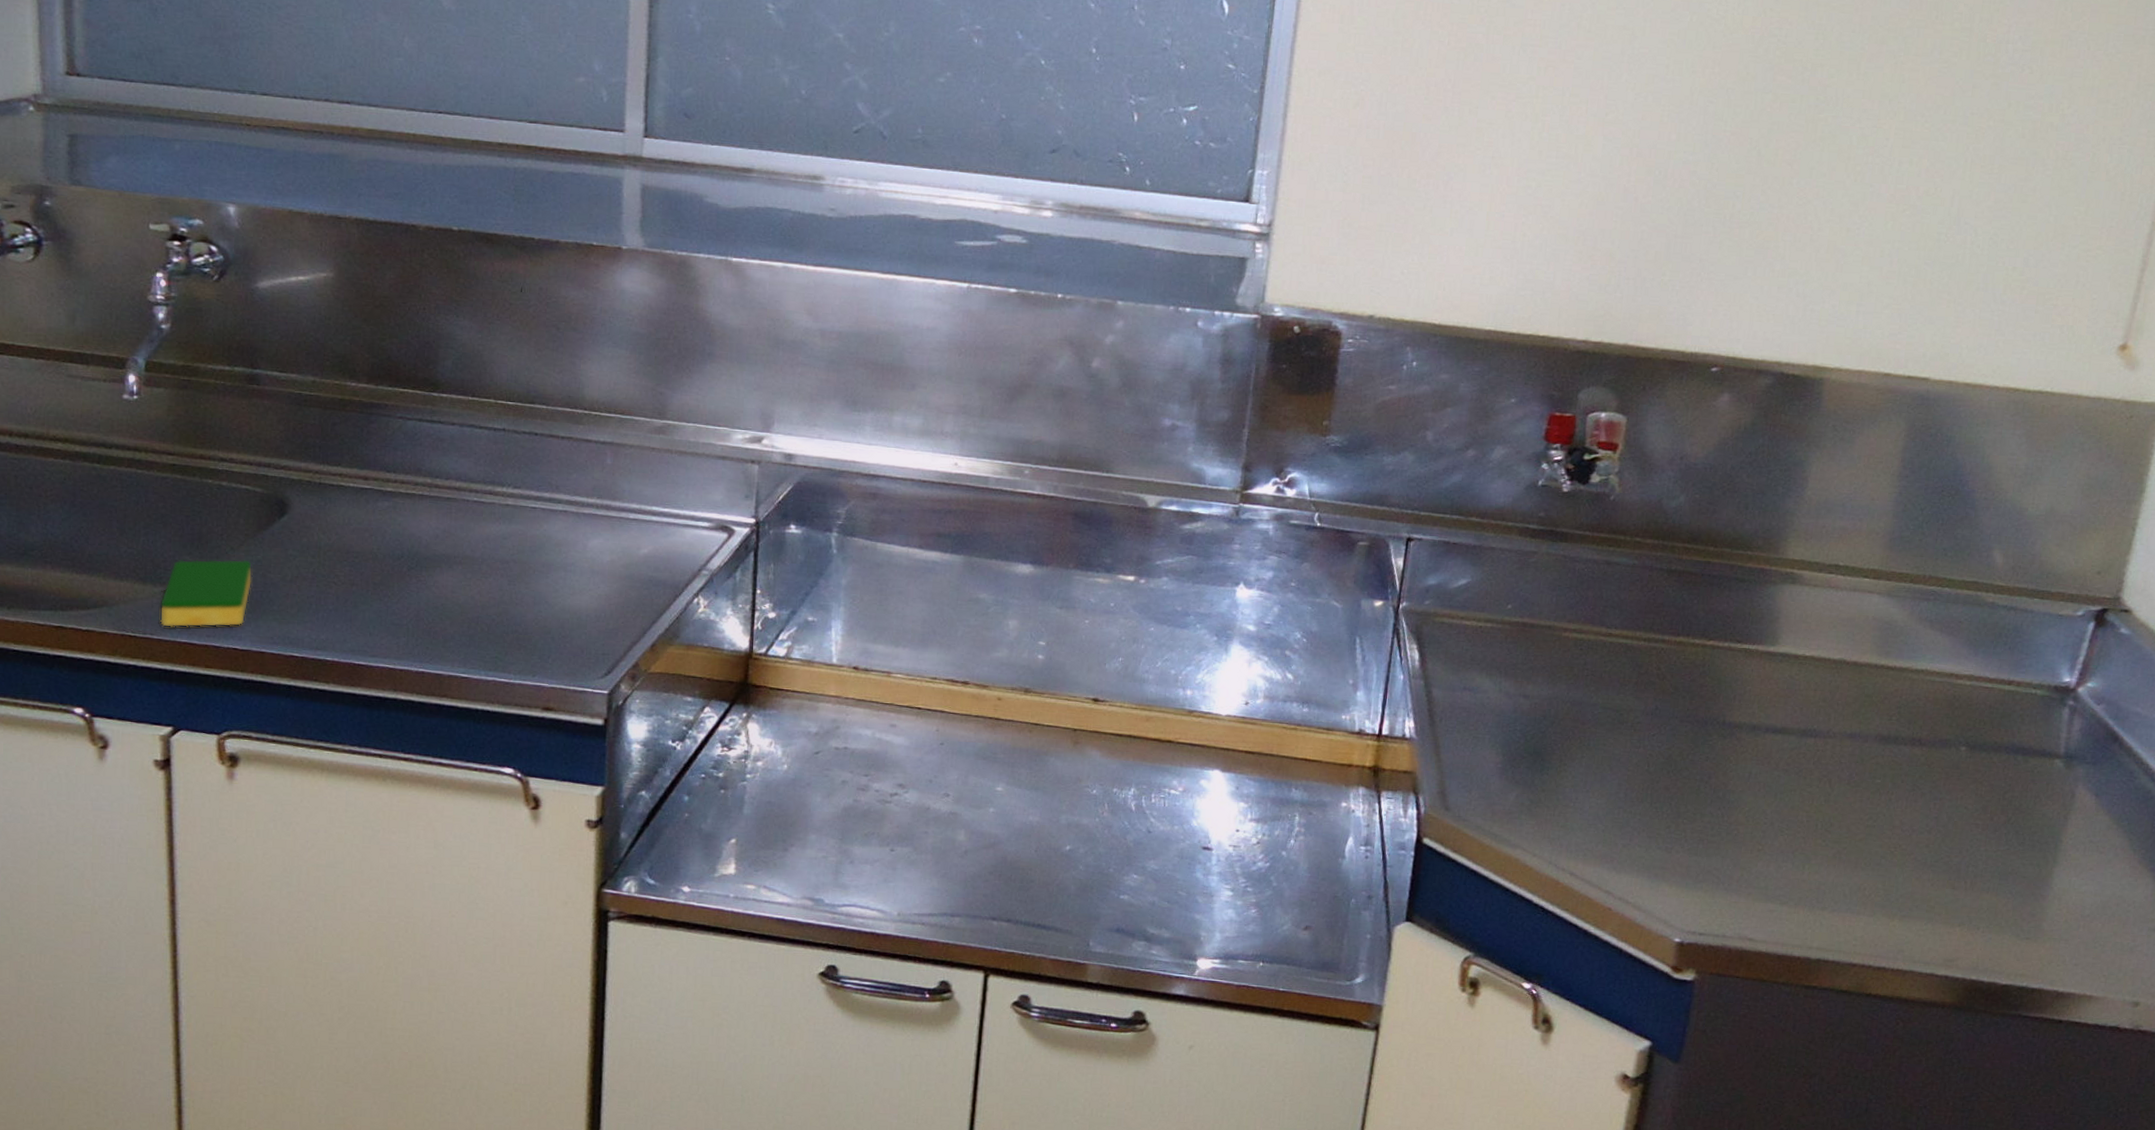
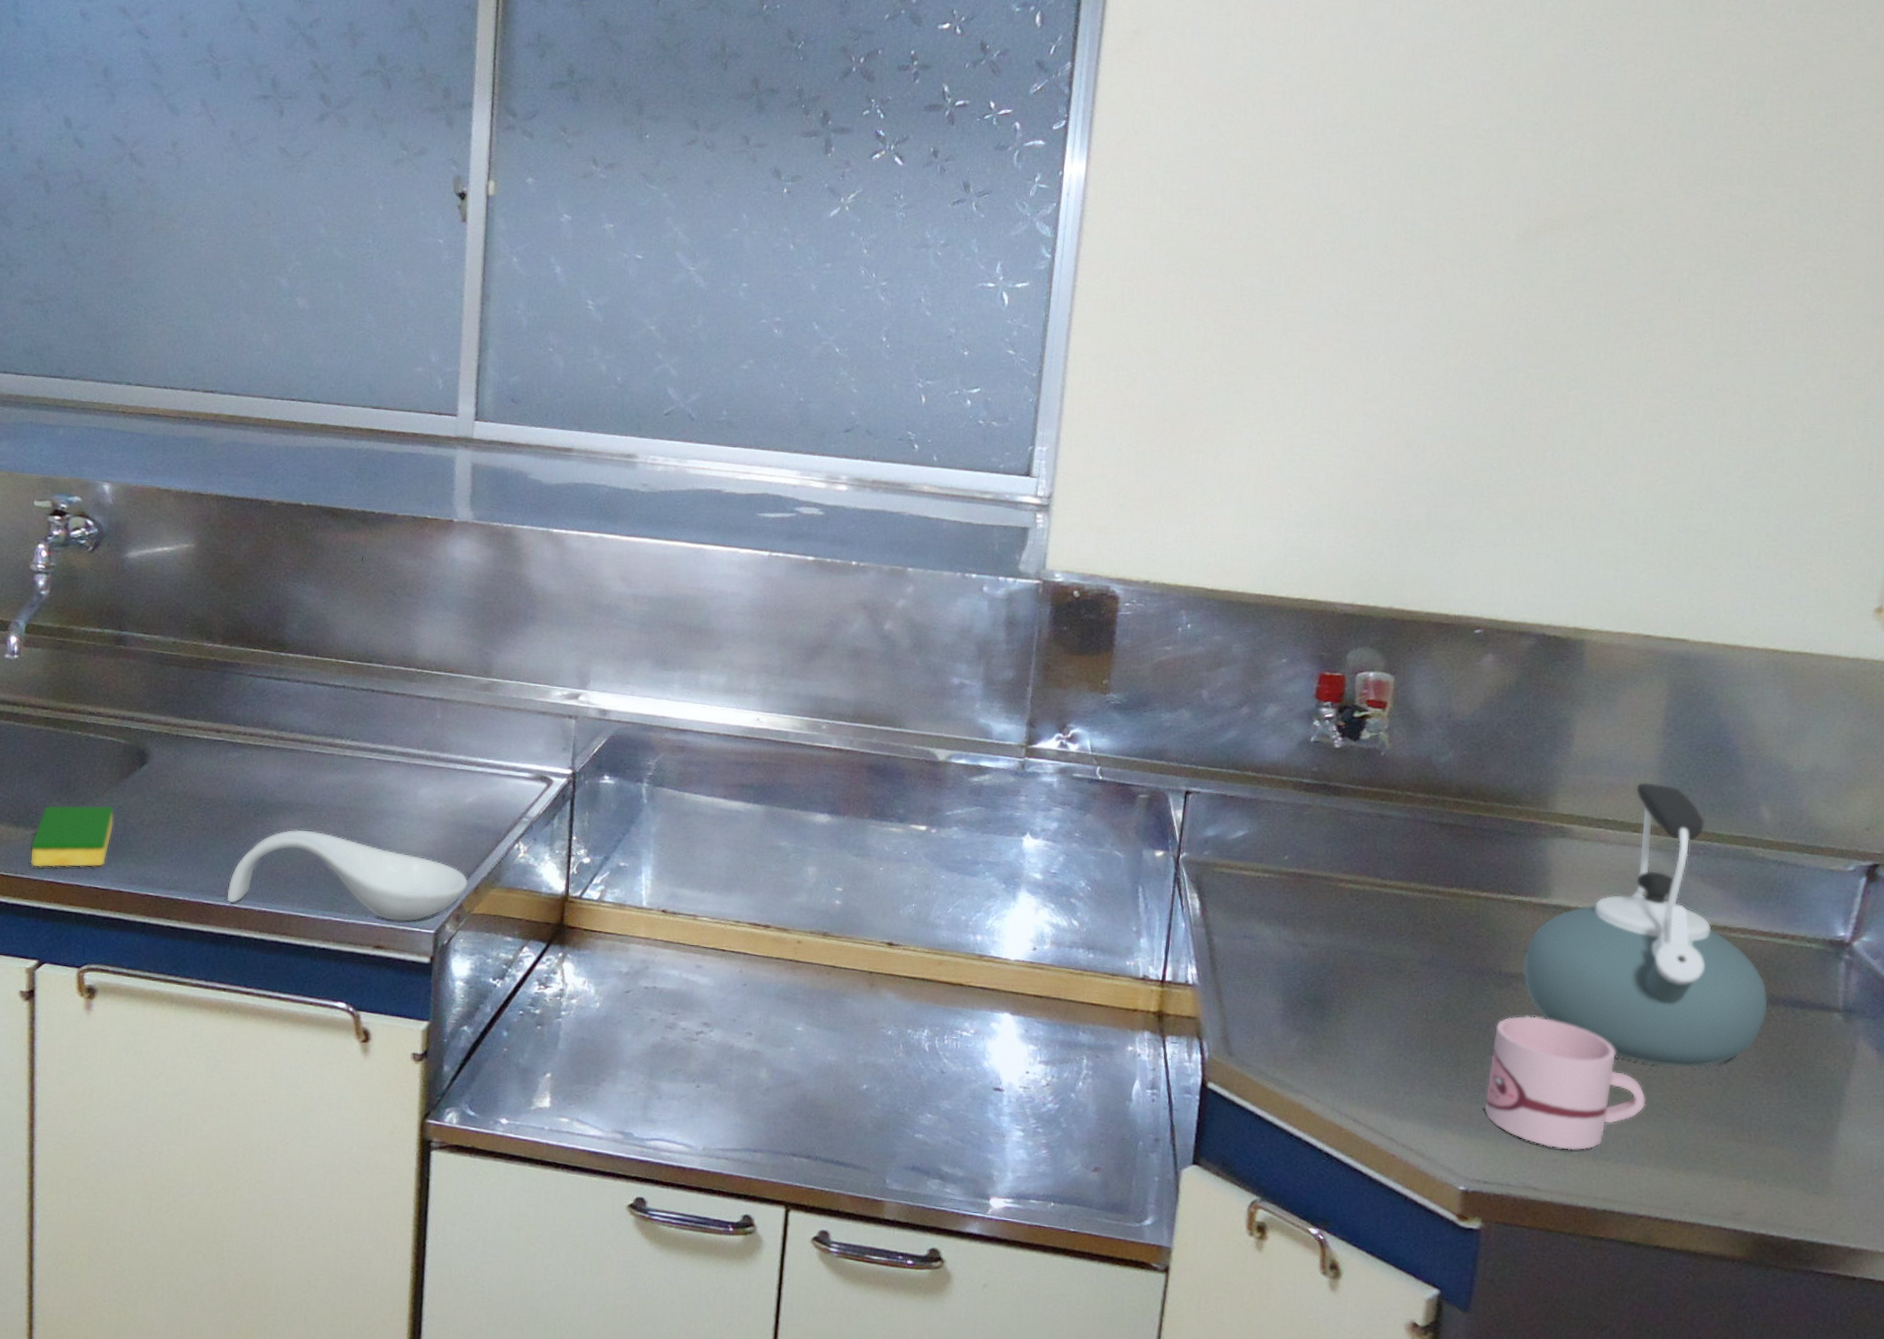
spoon rest: none [380,584,644,682] -> present [226,829,468,922]
mug: none [1702,766,1865,900] -> present [1484,1016,1646,1150]
kettle: none [1747,527,1991,816] -> present [1523,782,1768,1068]

